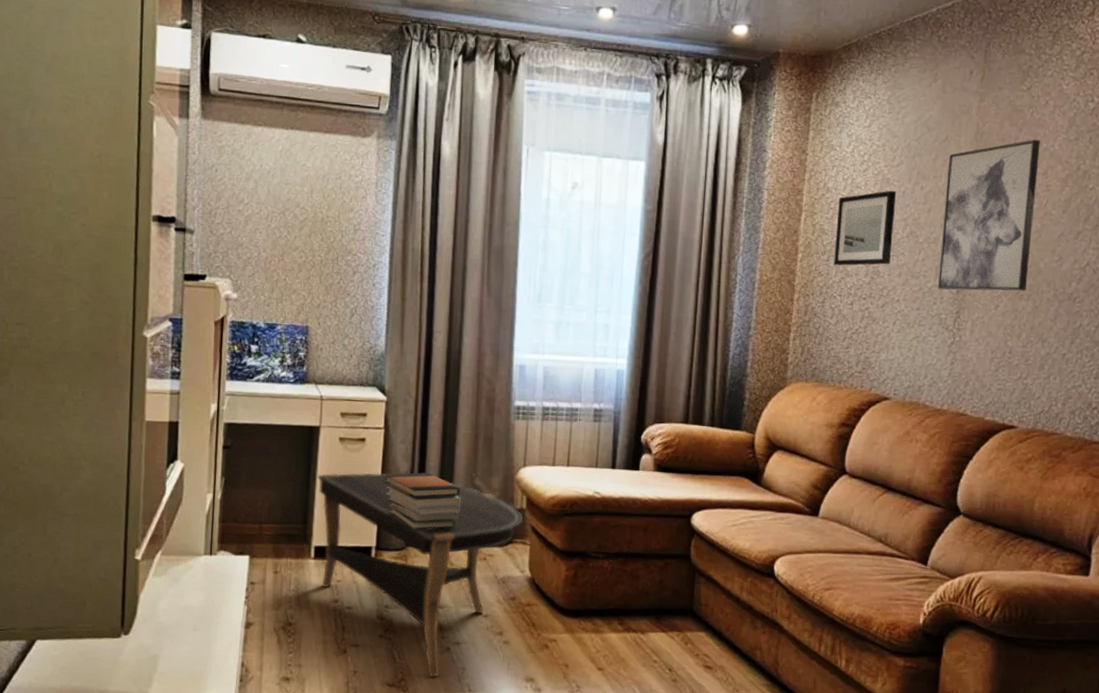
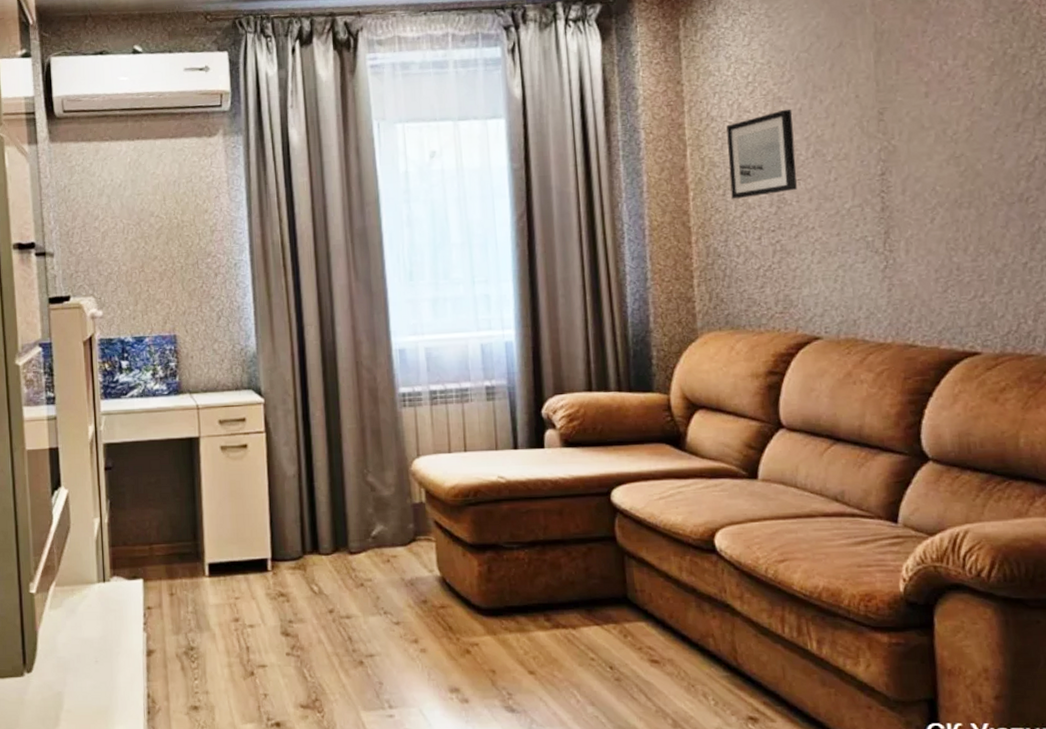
coffee table: present [318,472,523,677] -> none [203,478,425,695]
book stack: present [384,472,462,530] -> none [272,474,356,536]
wall art: present [937,139,1040,291] -> none [846,29,965,210]

